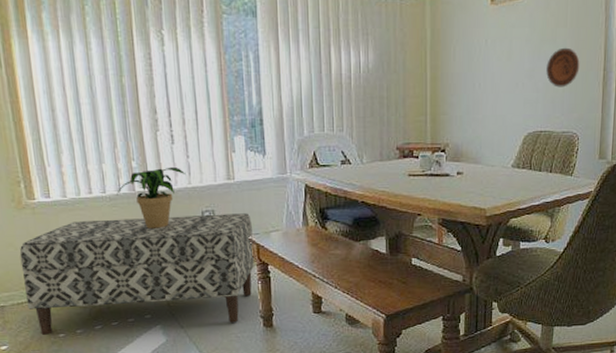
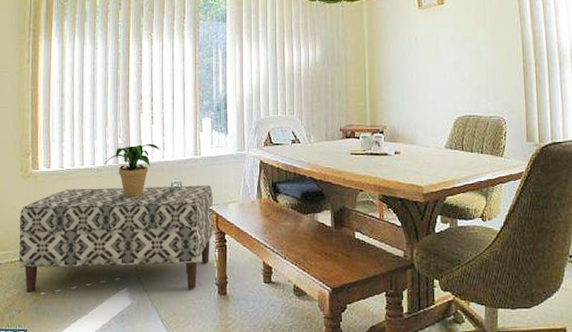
decorative plate: present [546,47,580,88] -> none [470,43,501,77]

